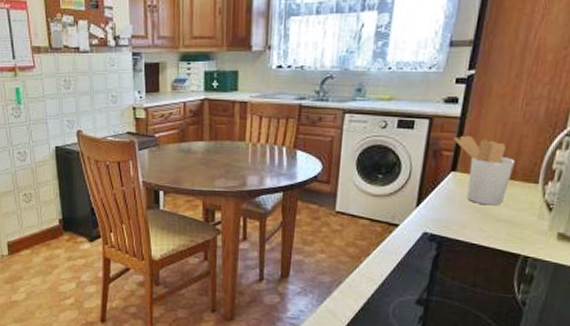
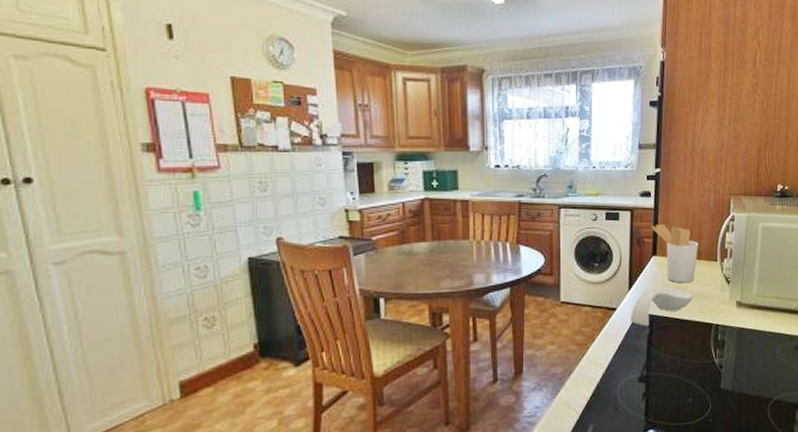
spoon rest: none [414,207,500,248] -> present [631,288,694,327]

